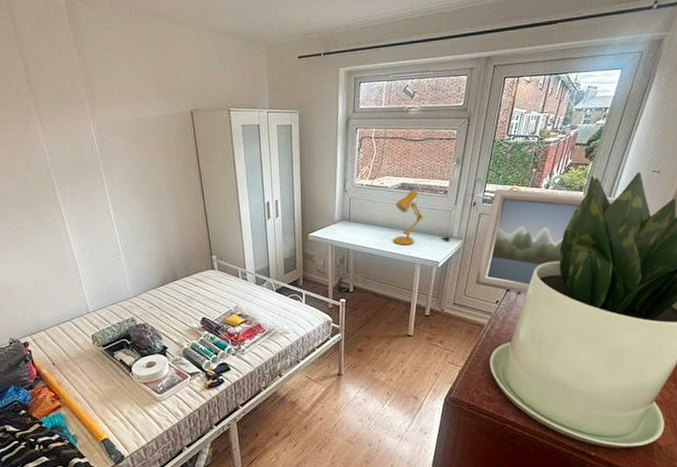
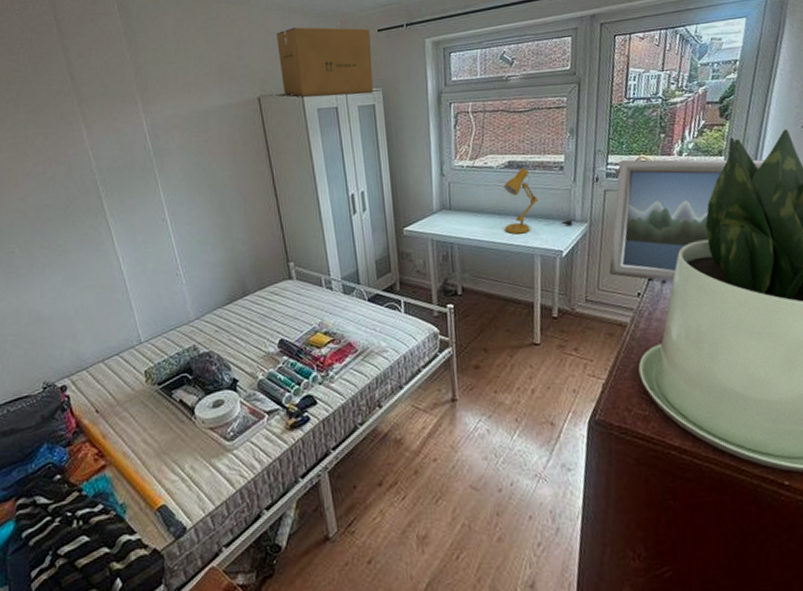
box: none [209,48,292,115] -> present [276,27,374,98]

